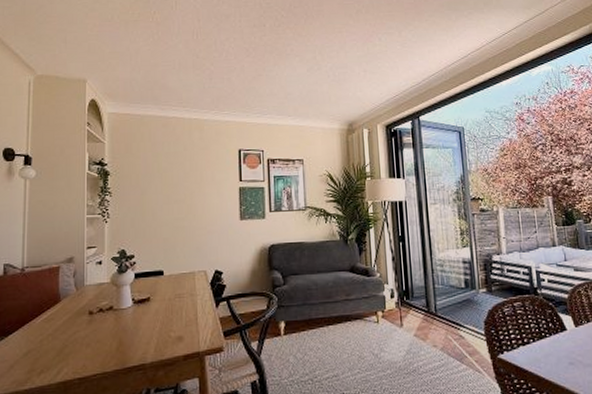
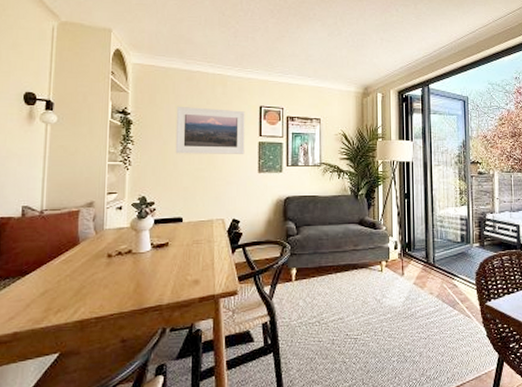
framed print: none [153,154,225,204] -> present [175,106,245,154]

